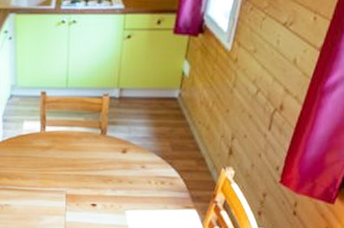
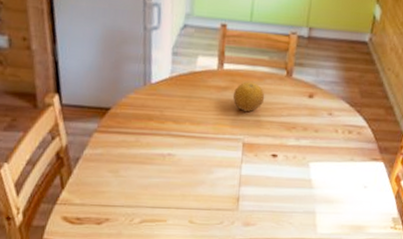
fruit: none [55,141,83,167] -> present [232,82,265,111]

